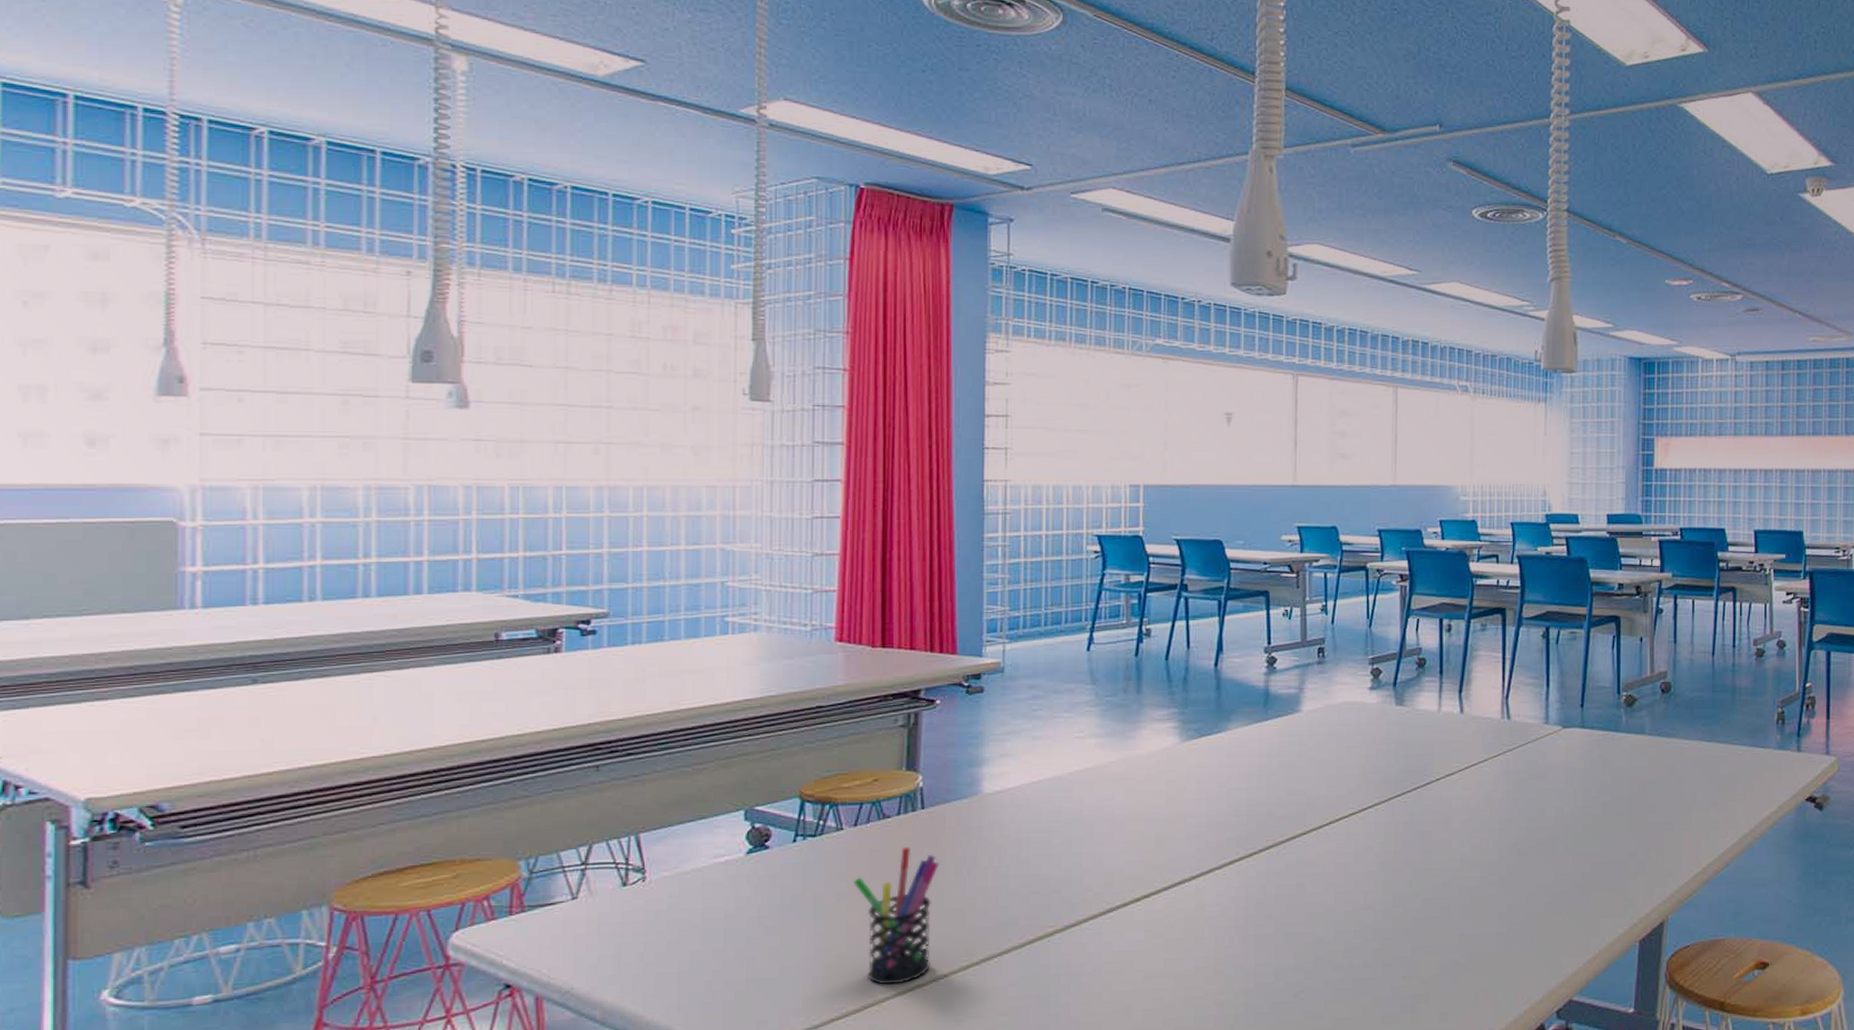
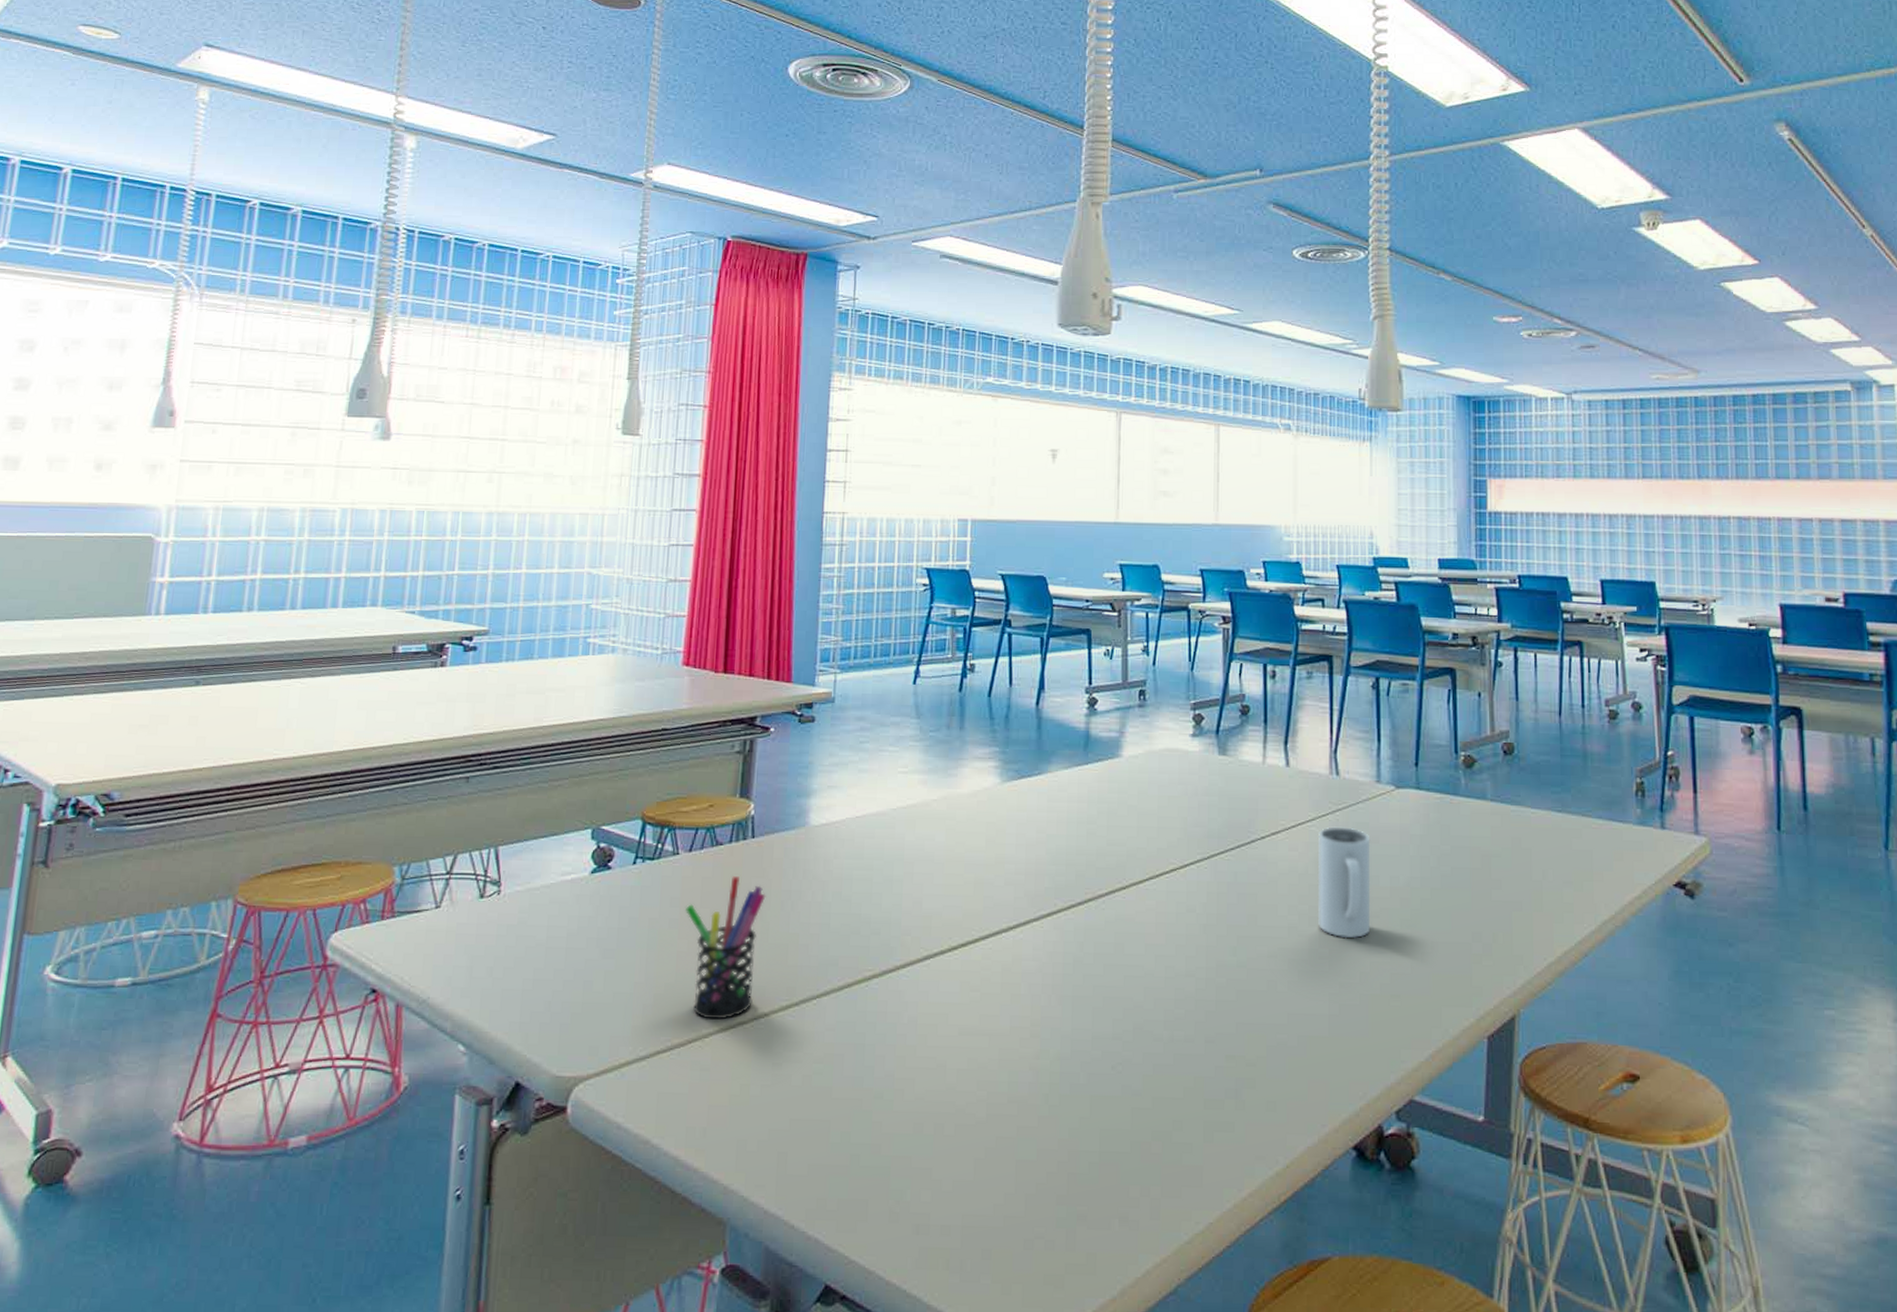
mug: none [1489,765,1538,865] -> present [1318,826,1371,939]

